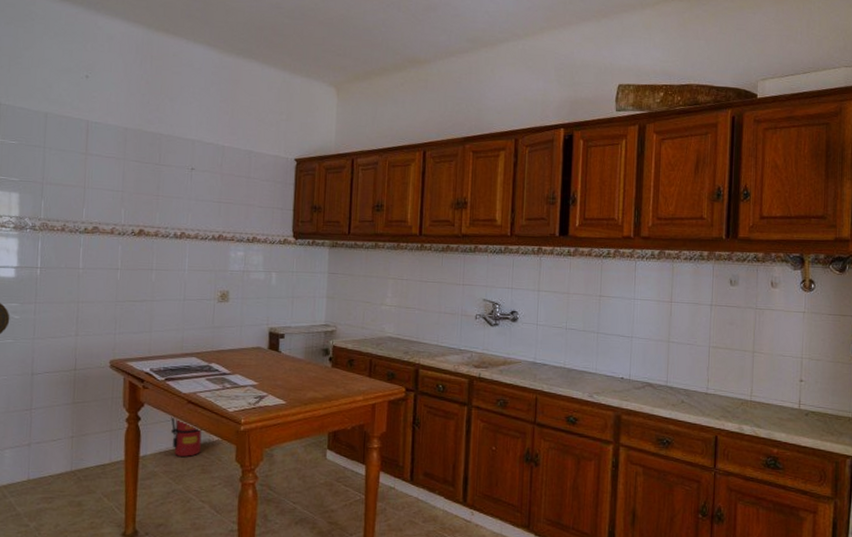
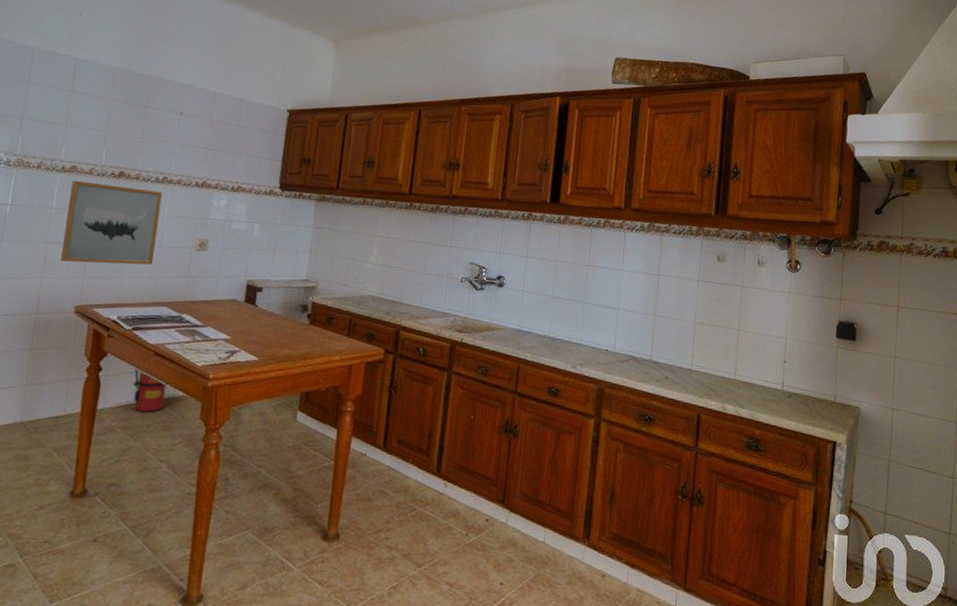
wall art: none [91,240,182,320] -> present [60,180,163,266]

